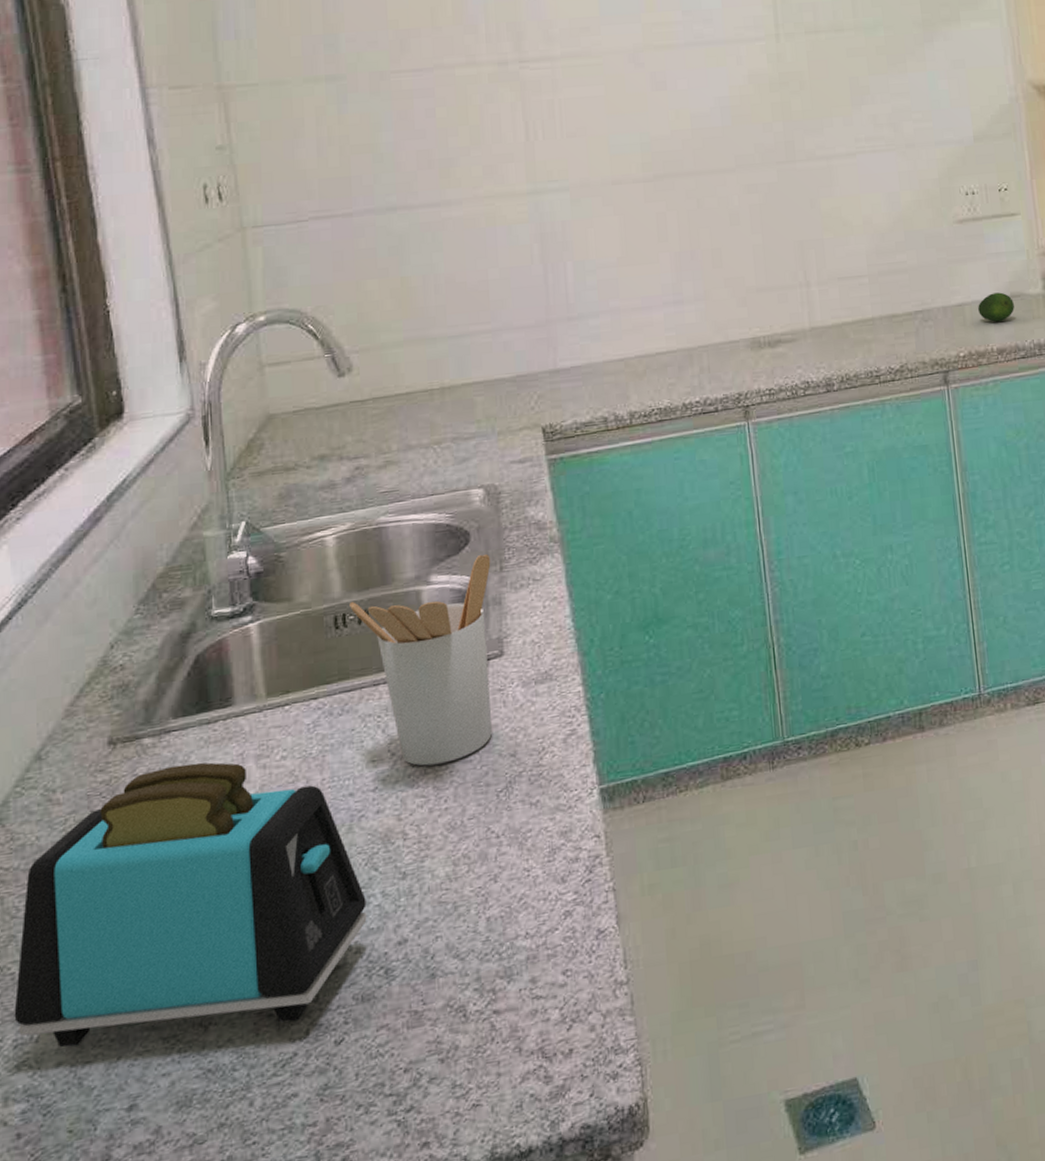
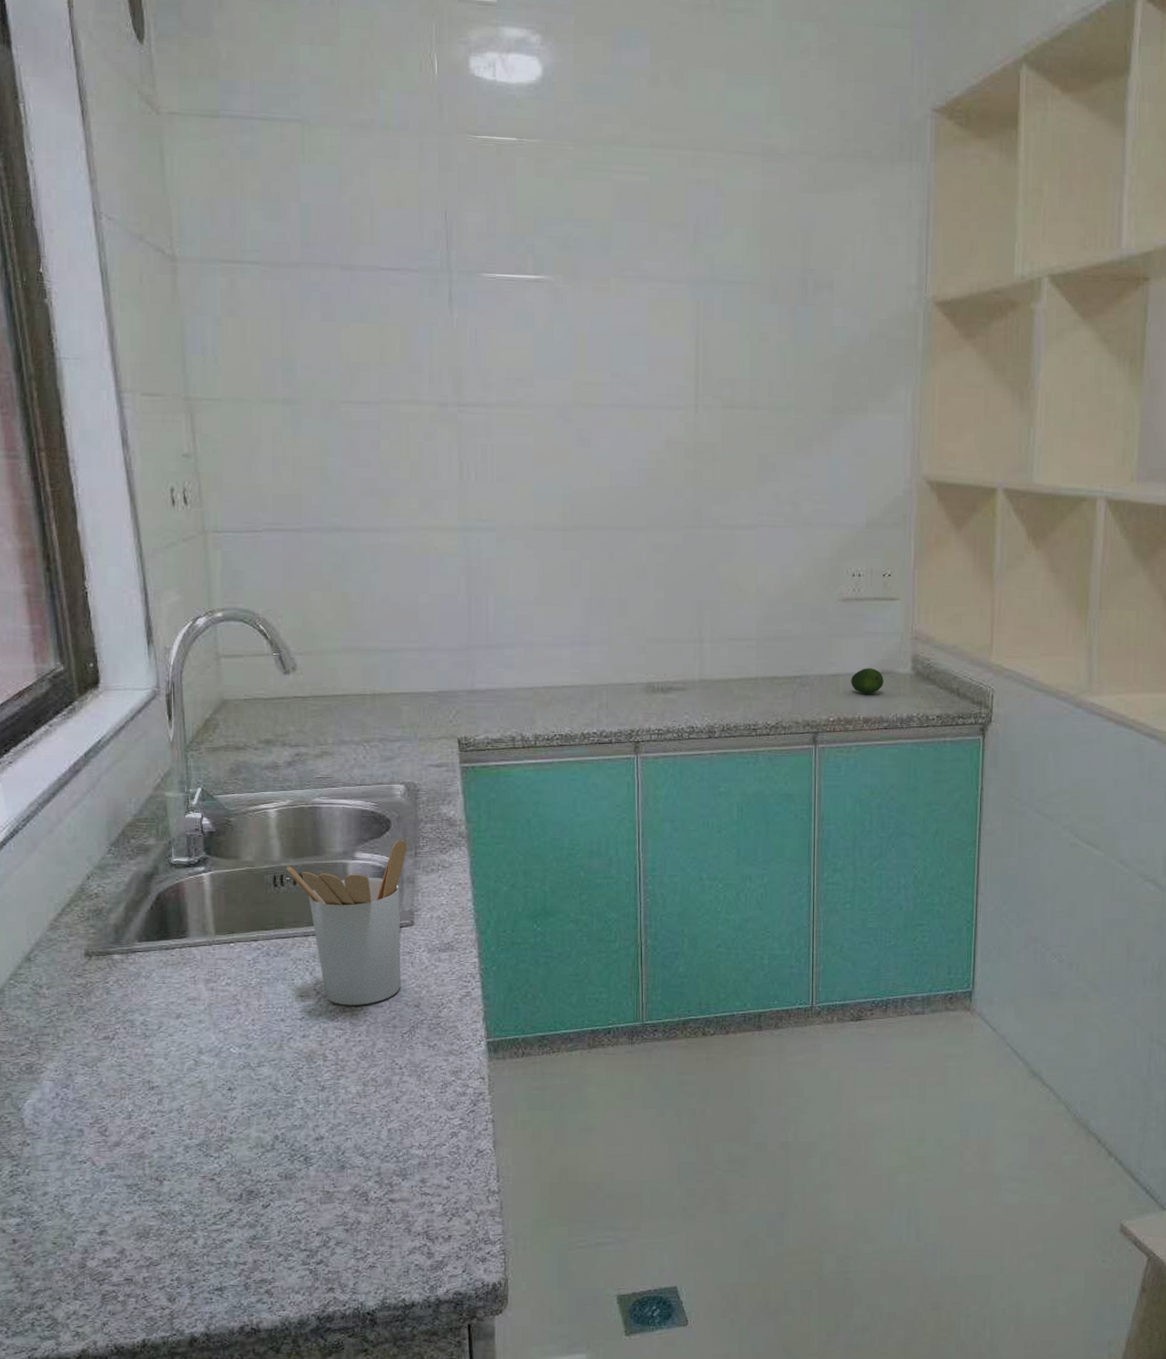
toaster: present [14,762,367,1048] -> none [10,979,292,1187]

